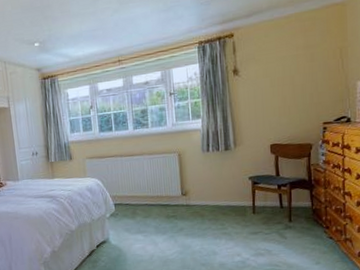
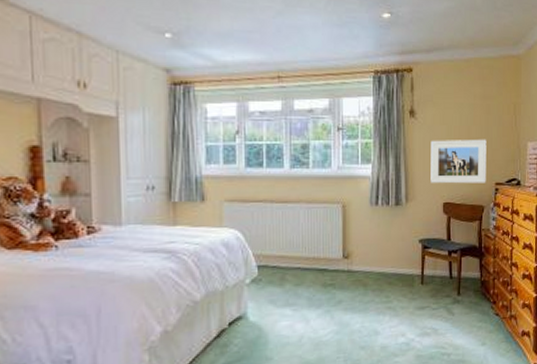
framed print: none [255,84,313,129] -> present [430,139,487,184]

